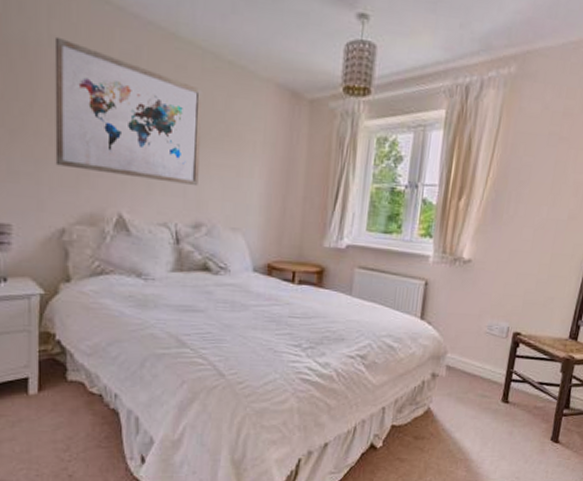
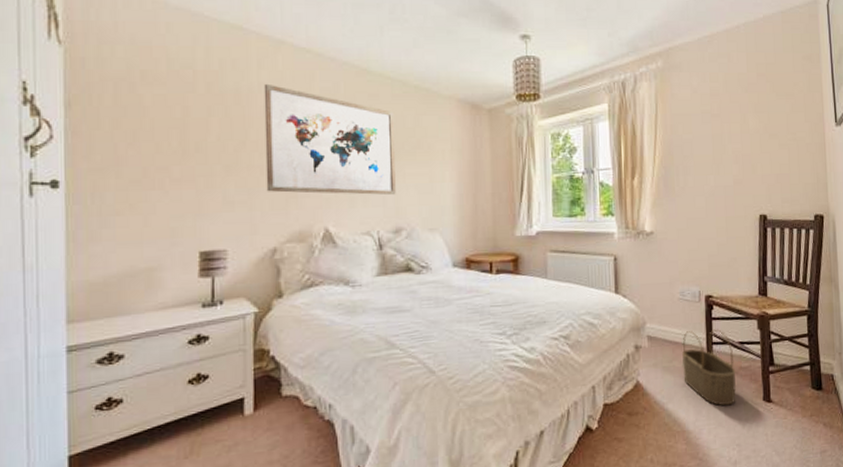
wicker basket: none [475,366,531,441] -> present [682,329,736,406]

